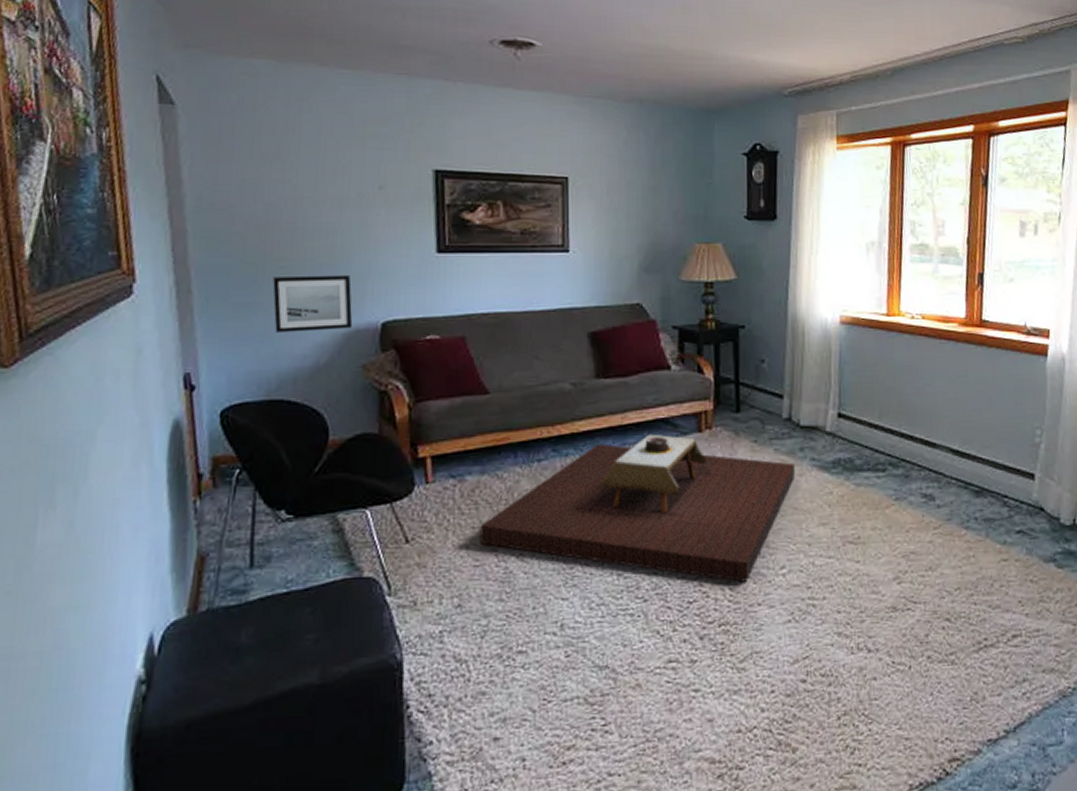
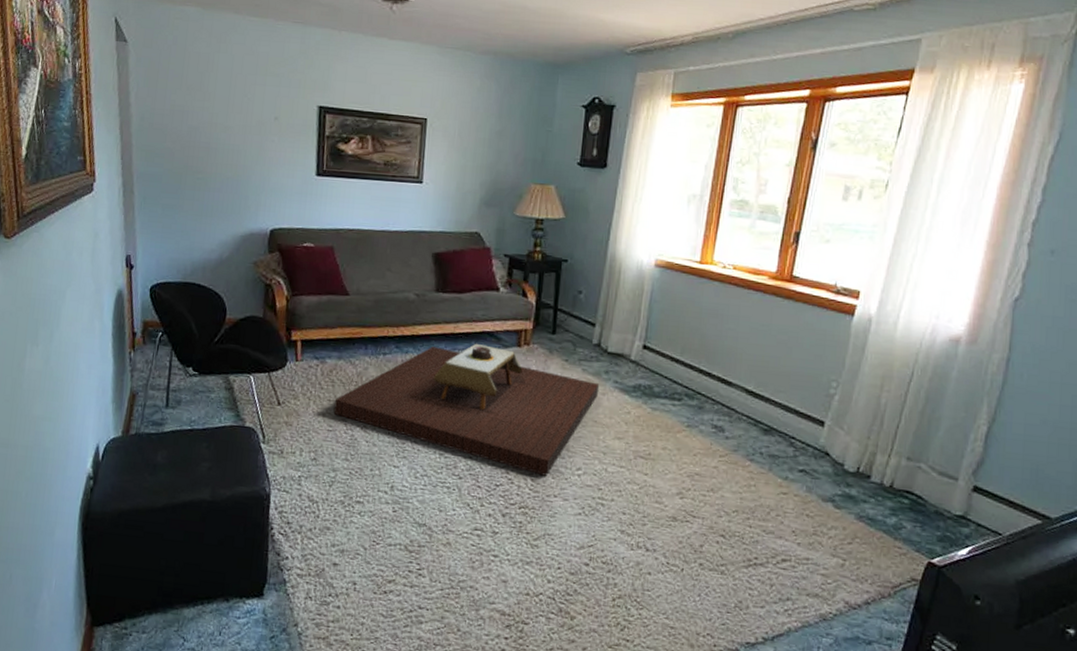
wall art: present [273,275,353,332] -> none [191,186,249,232]

